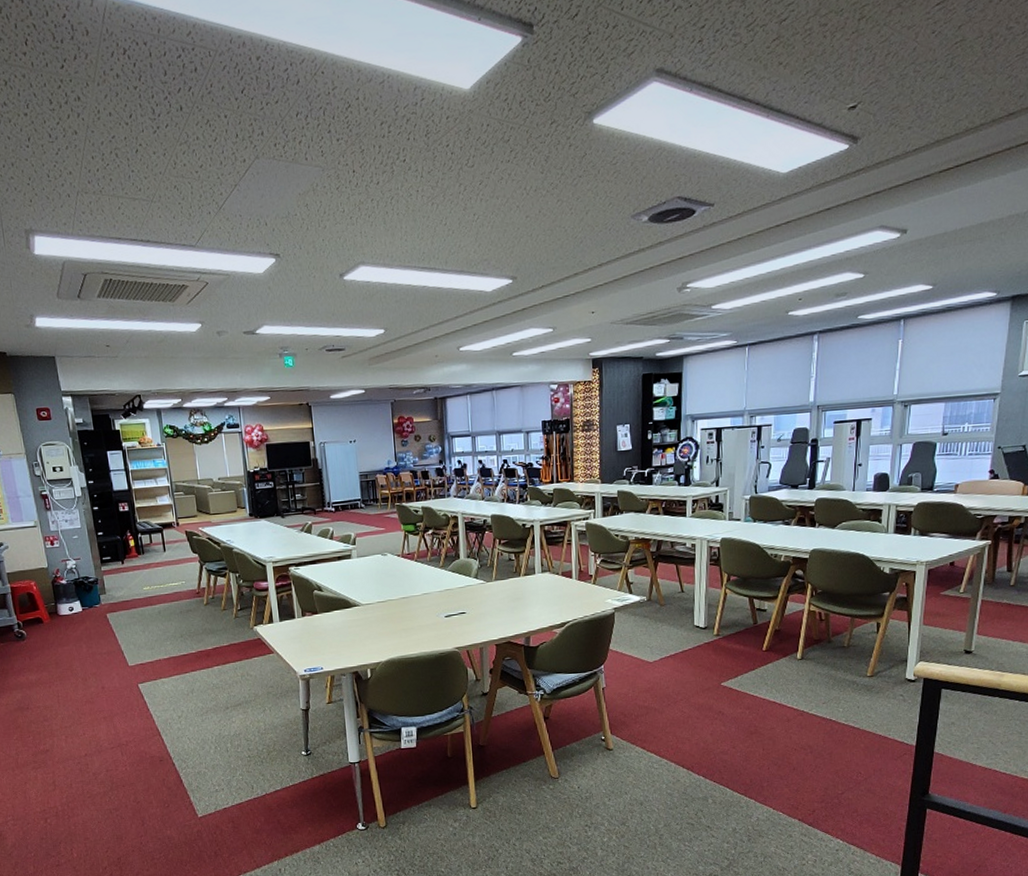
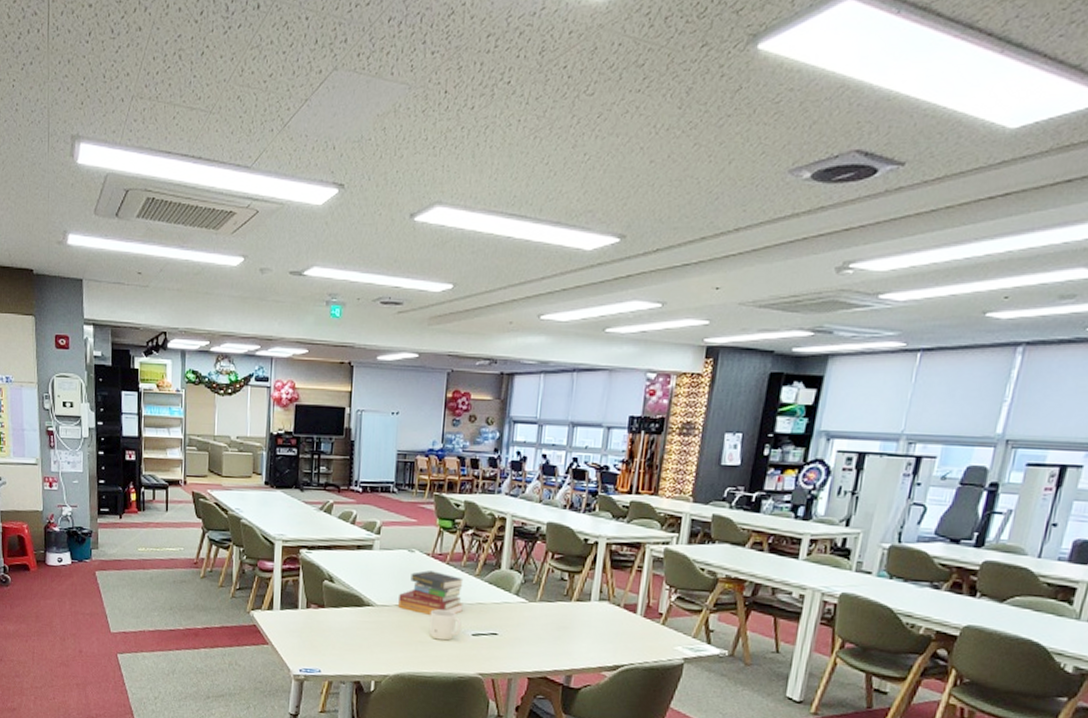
books: none [379,568,434,606] -> present [398,570,464,615]
mug: none [407,599,436,626] -> present [428,609,462,641]

